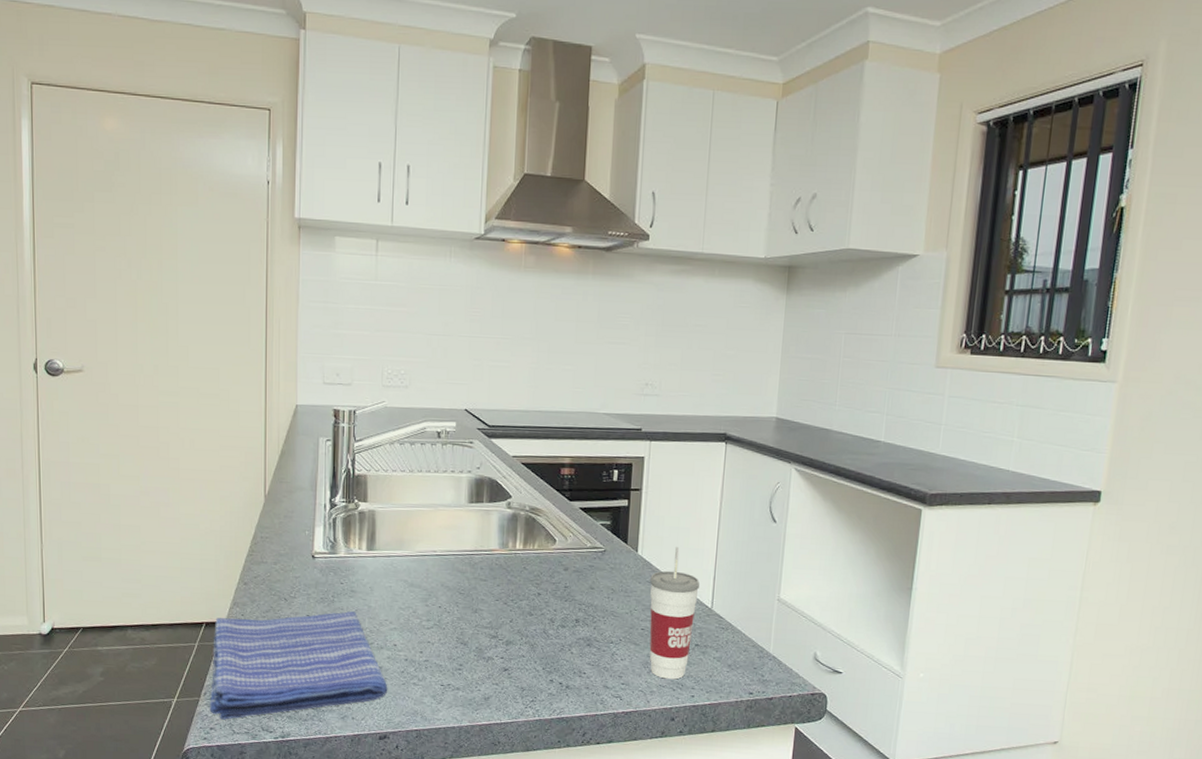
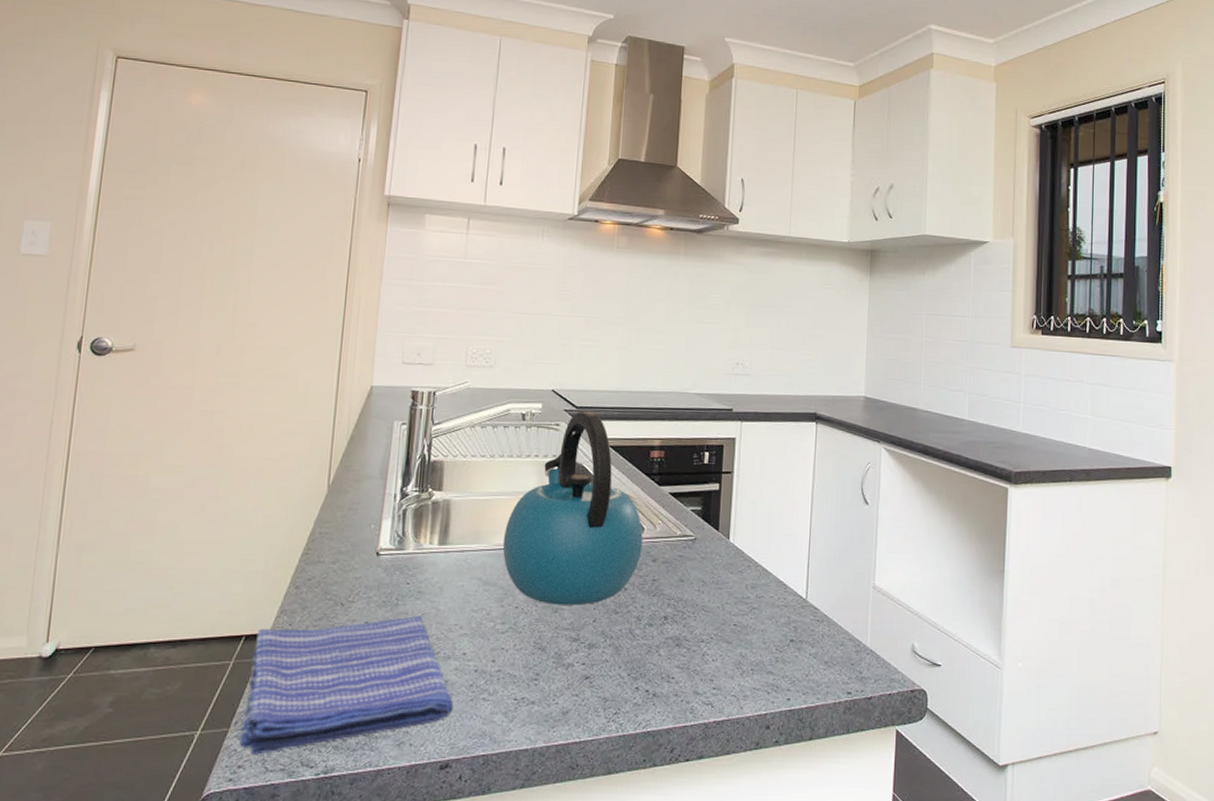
kettle: none [424,429,555,607] -> present [502,411,643,606]
cup: present [649,547,699,680] -> none [742,533,793,681]

